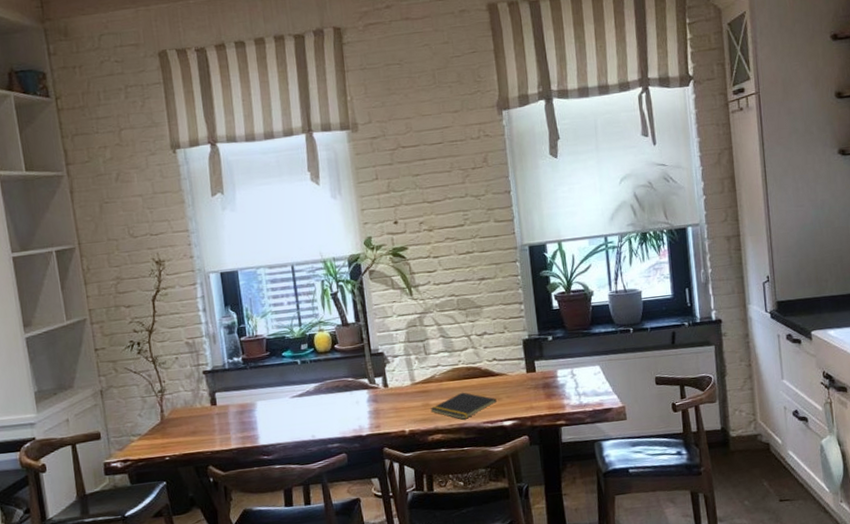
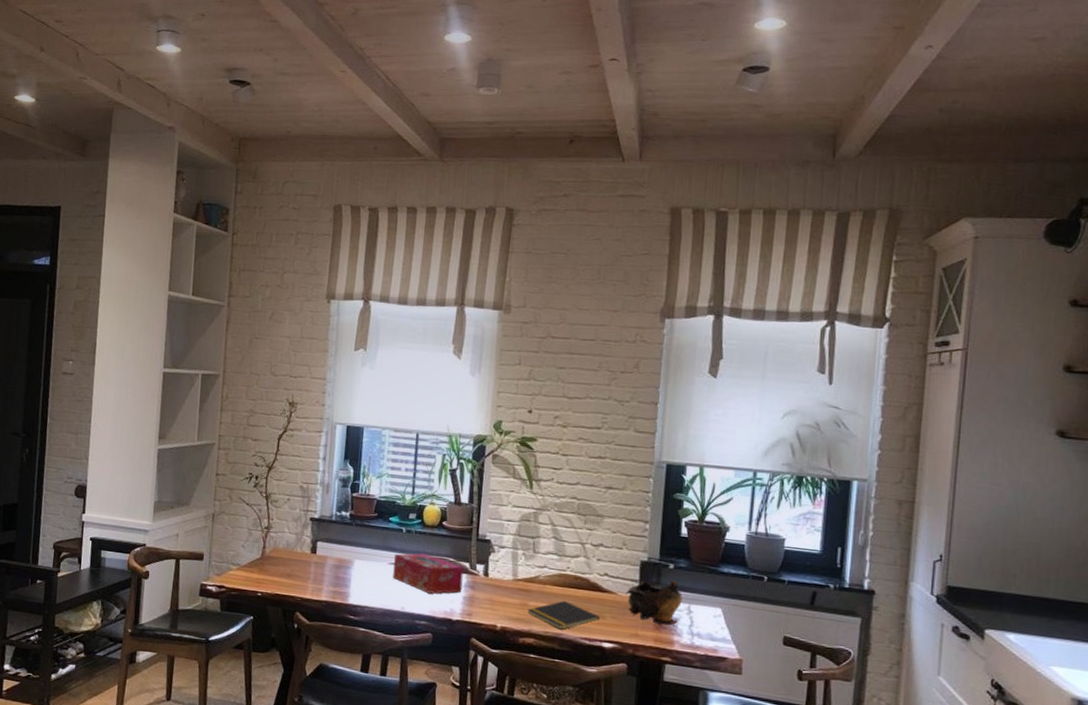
tissue box: none [295,379,366,416] -> present [393,553,464,594]
decorative bowl: none [515,351,565,394] -> present [625,581,682,626]

